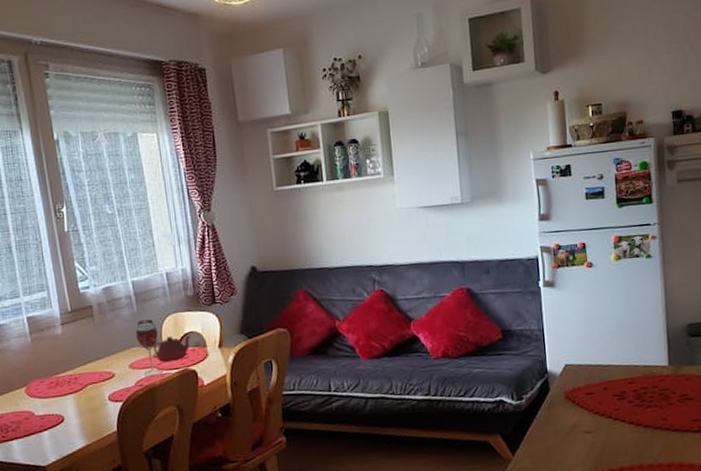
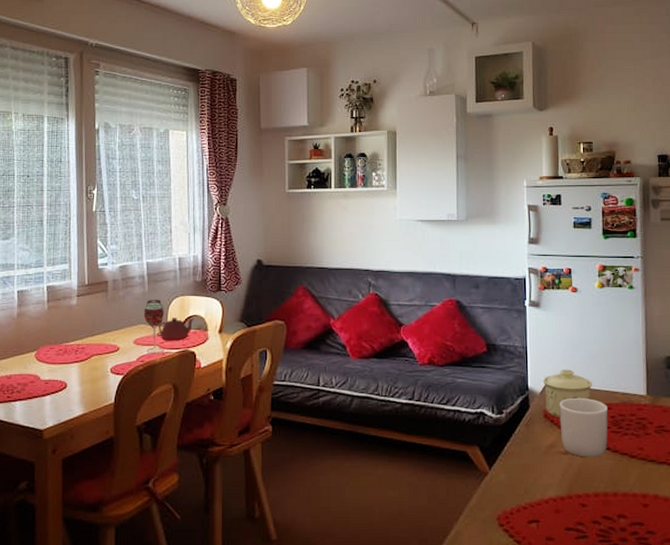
sugar bowl: none [561,347,613,398] -> present [542,369,592,418]
mug: none [579,374,631,434] -> present [559,397,608,458]

